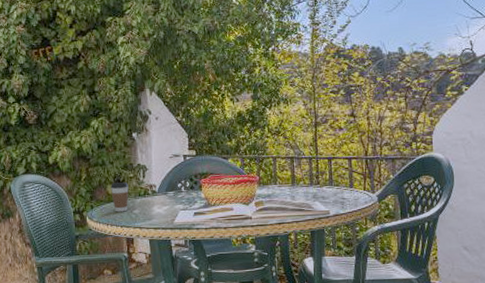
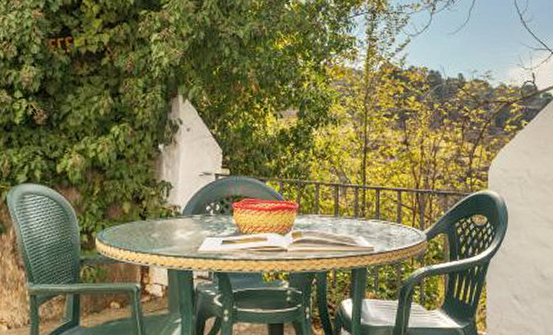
coffee cup: present [111,181,129,212] -> none [127,199,149,235]

